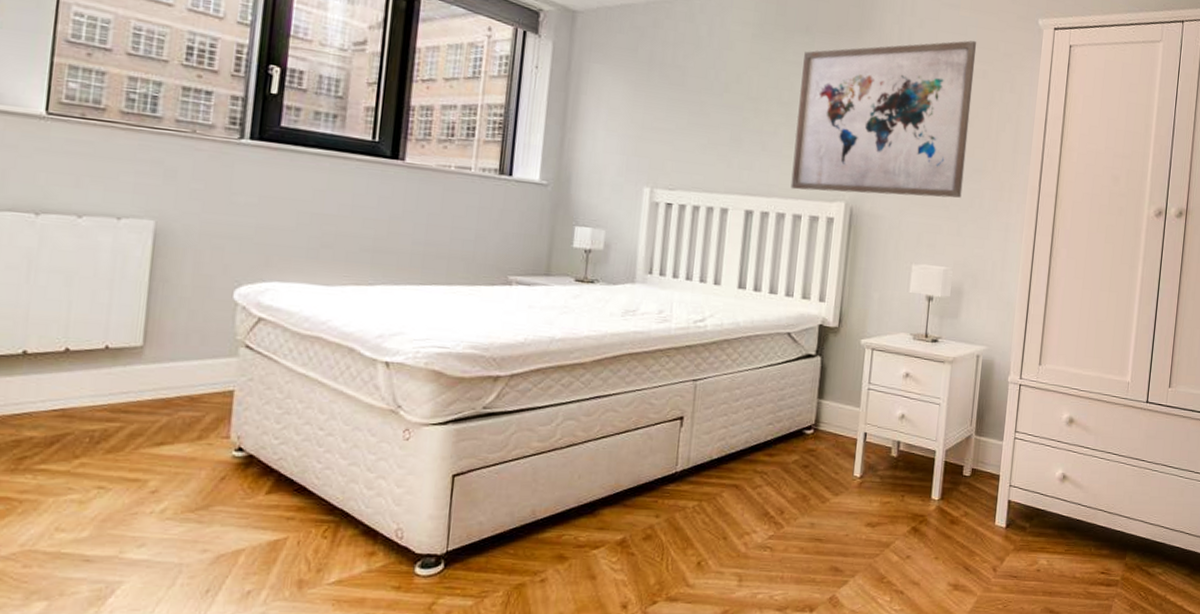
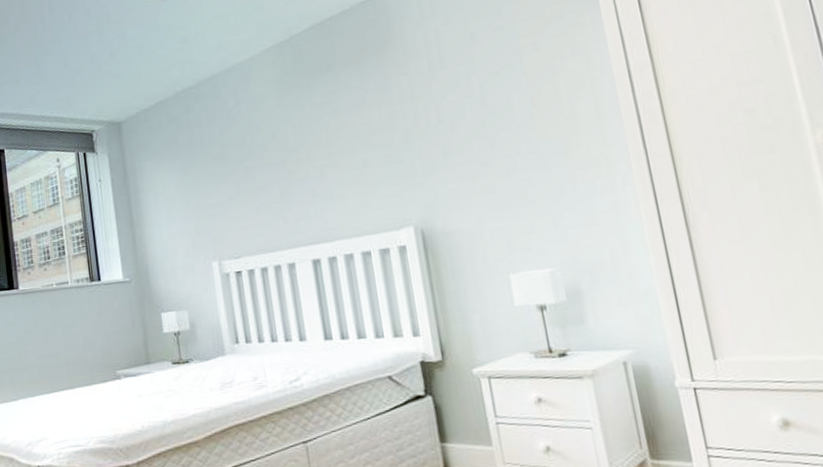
wall art: present [790,40,976,198] -> none [331,16,548,228]

